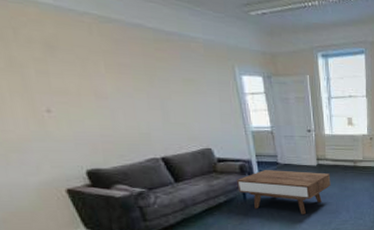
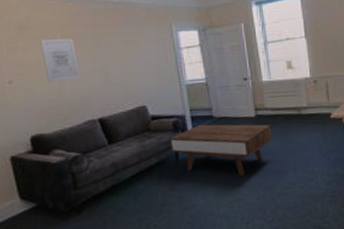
wall art: none [78,64,134,116] -> present [40,38,80,83]

